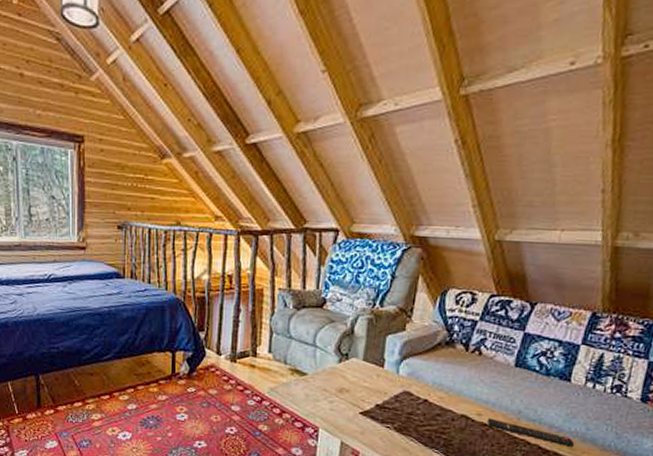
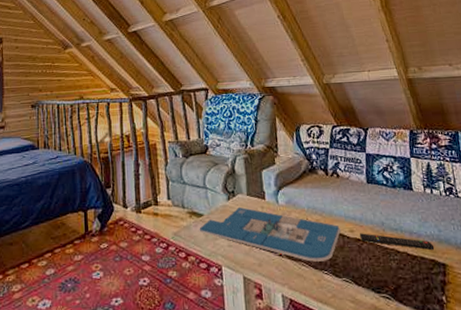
board game: none [298,371,467,440] -> present [198,206,341,262]

